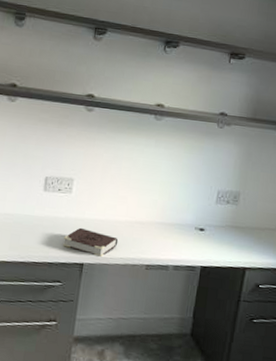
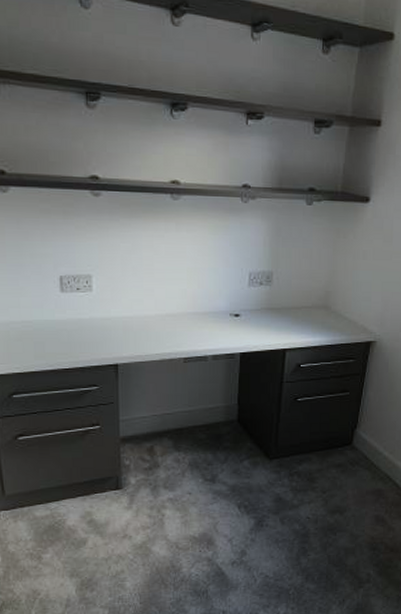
book: present [63,227,119,257] -> none [92,327,151,355]

